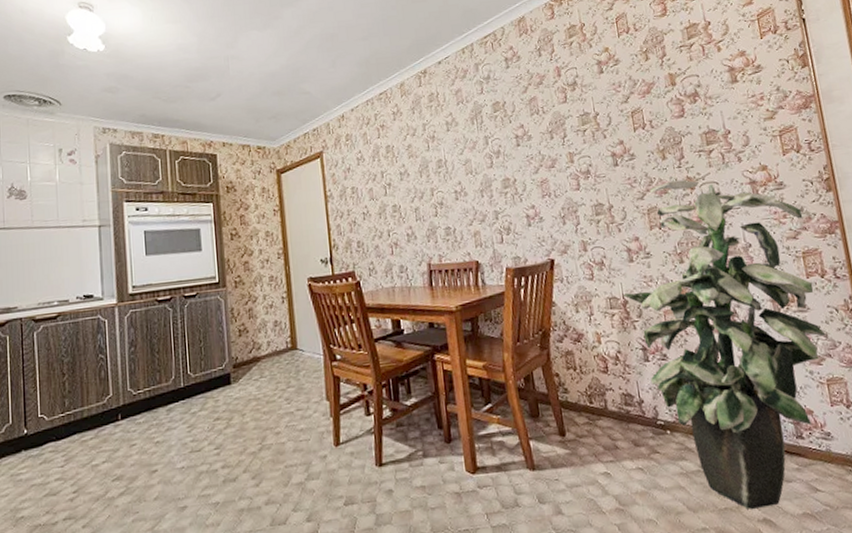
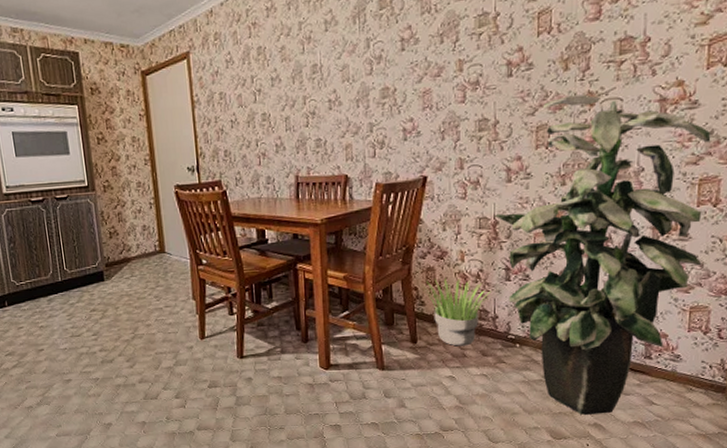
potted plant: none [562,362,633,437] -> present [421,278,491,346]

